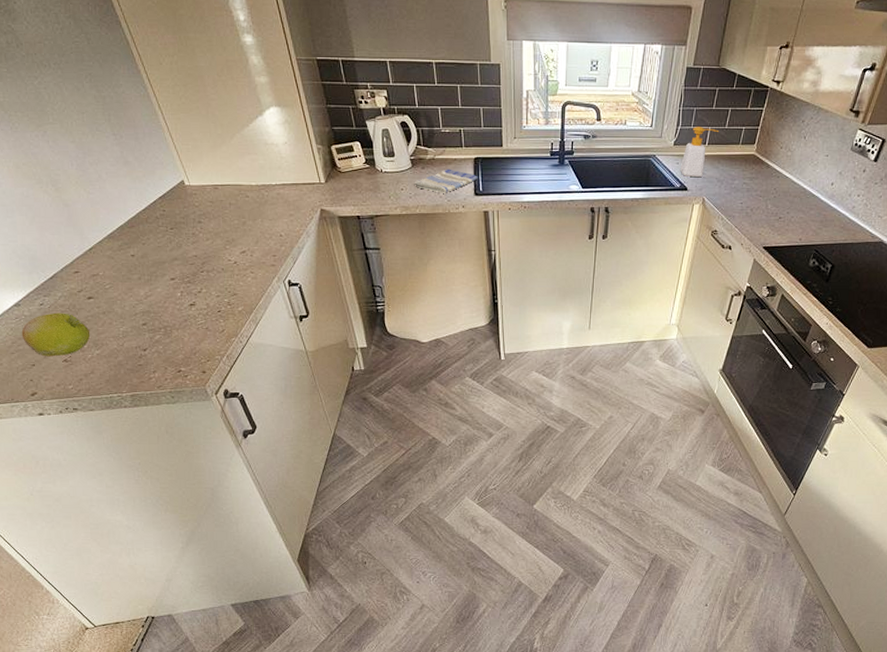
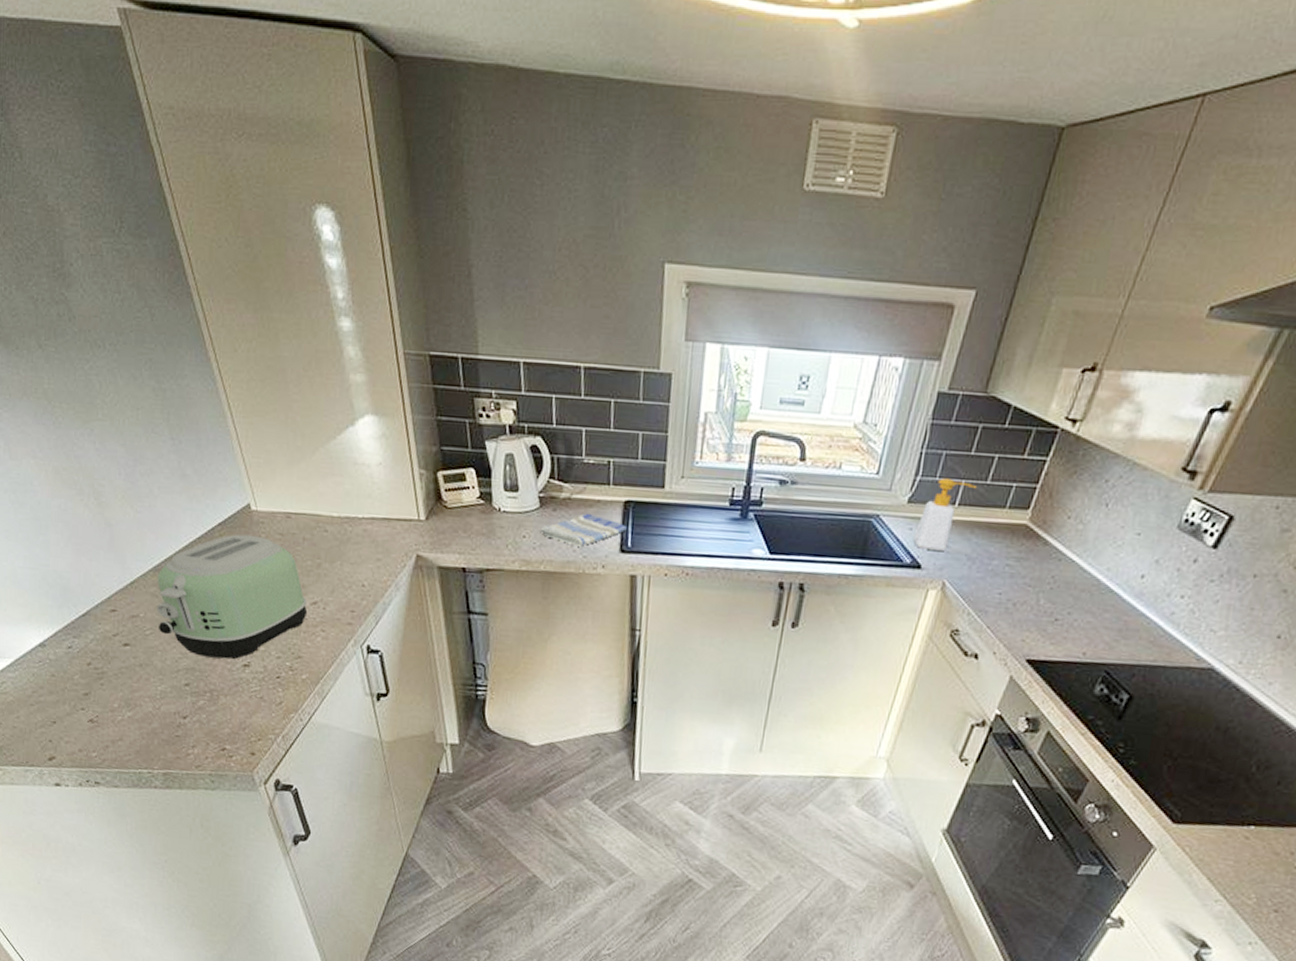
fruit: present [21,313,91,357] -> none [44,659,123,715]
toaster: none [111,204,238,301] -> present [157,534,308,659]

